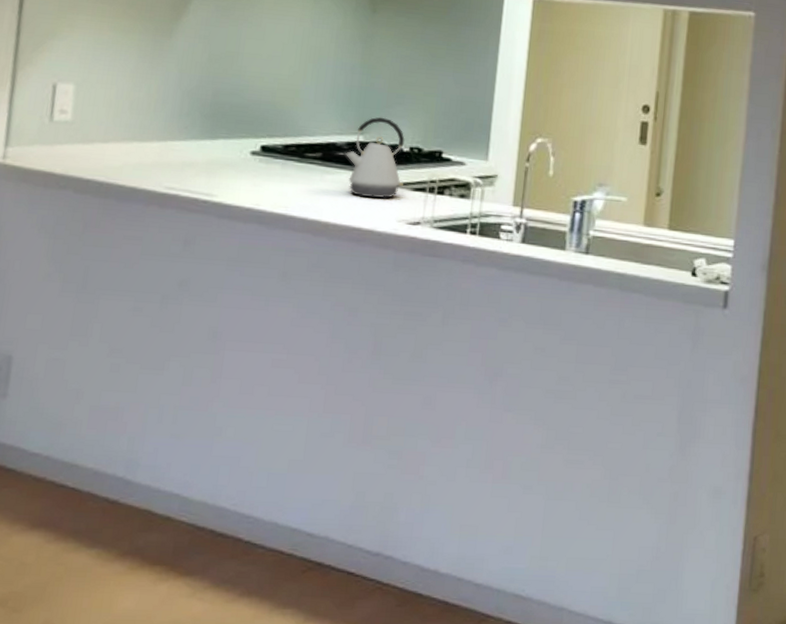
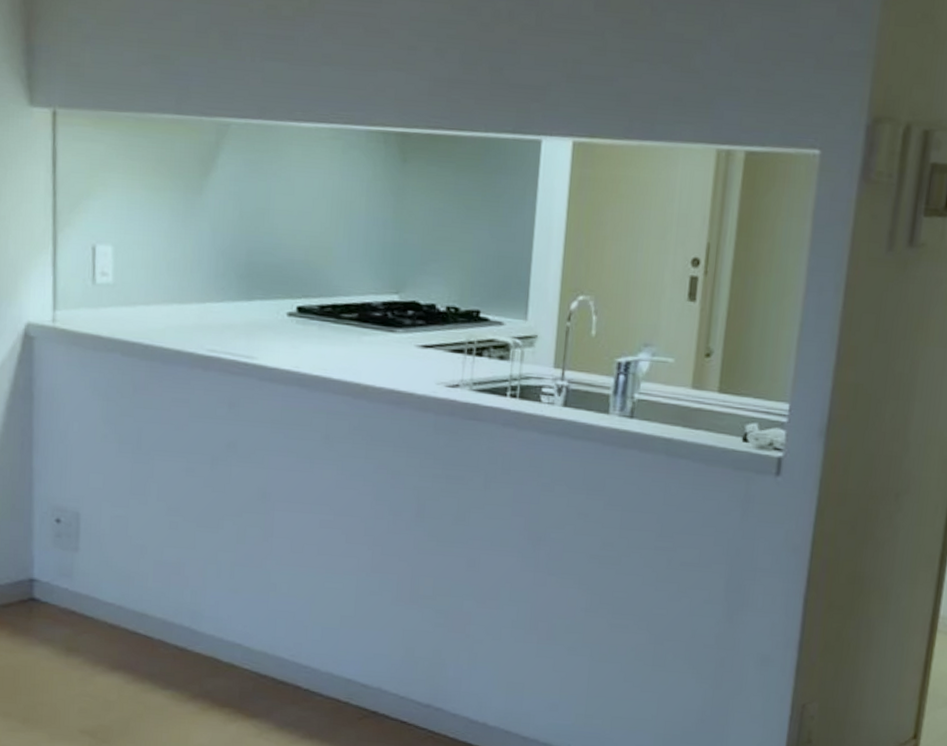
kettle: present [345,117,405,199] -> none [381,275,441,361]

